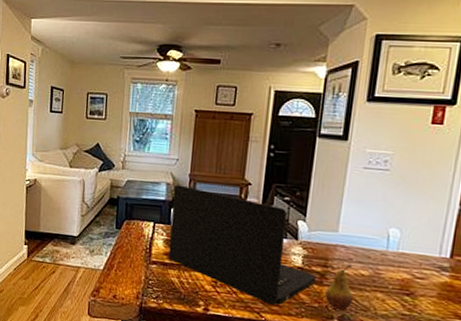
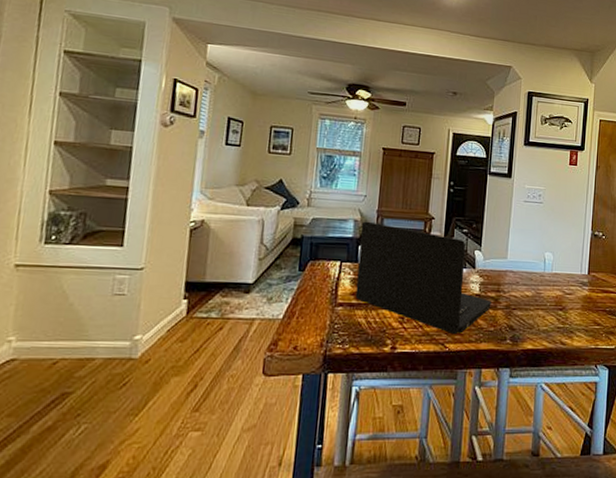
fruit: present [325,264,354,311] -> none [499,287,522,331]

